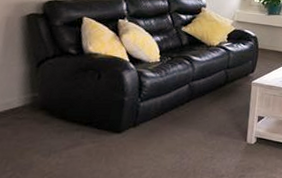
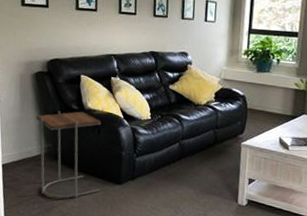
side table: none [17,55,103,156] -> present [36,110,101,199]

